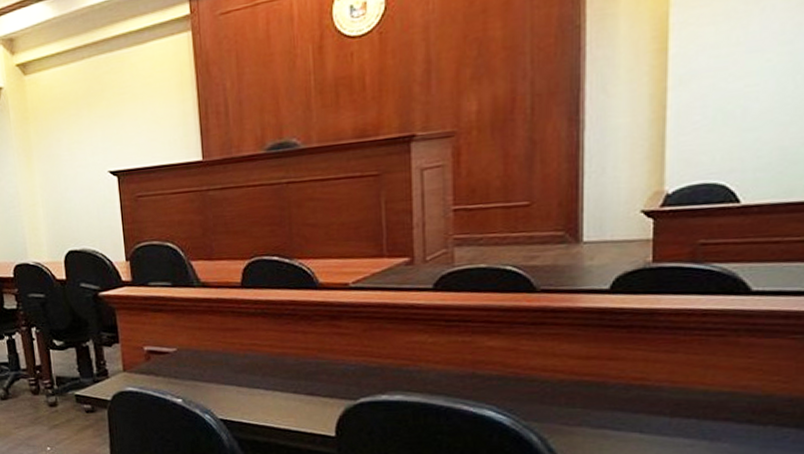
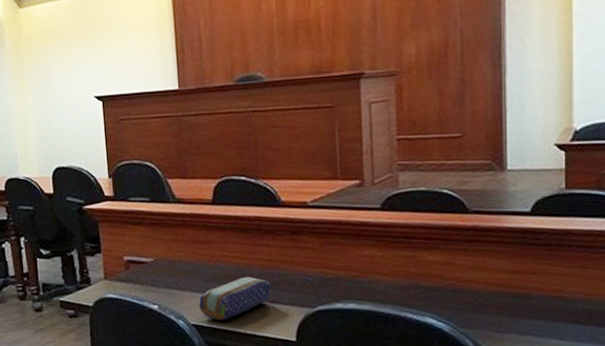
pencil case: none [227,366,307,415] -> present [199,276,271,321]

